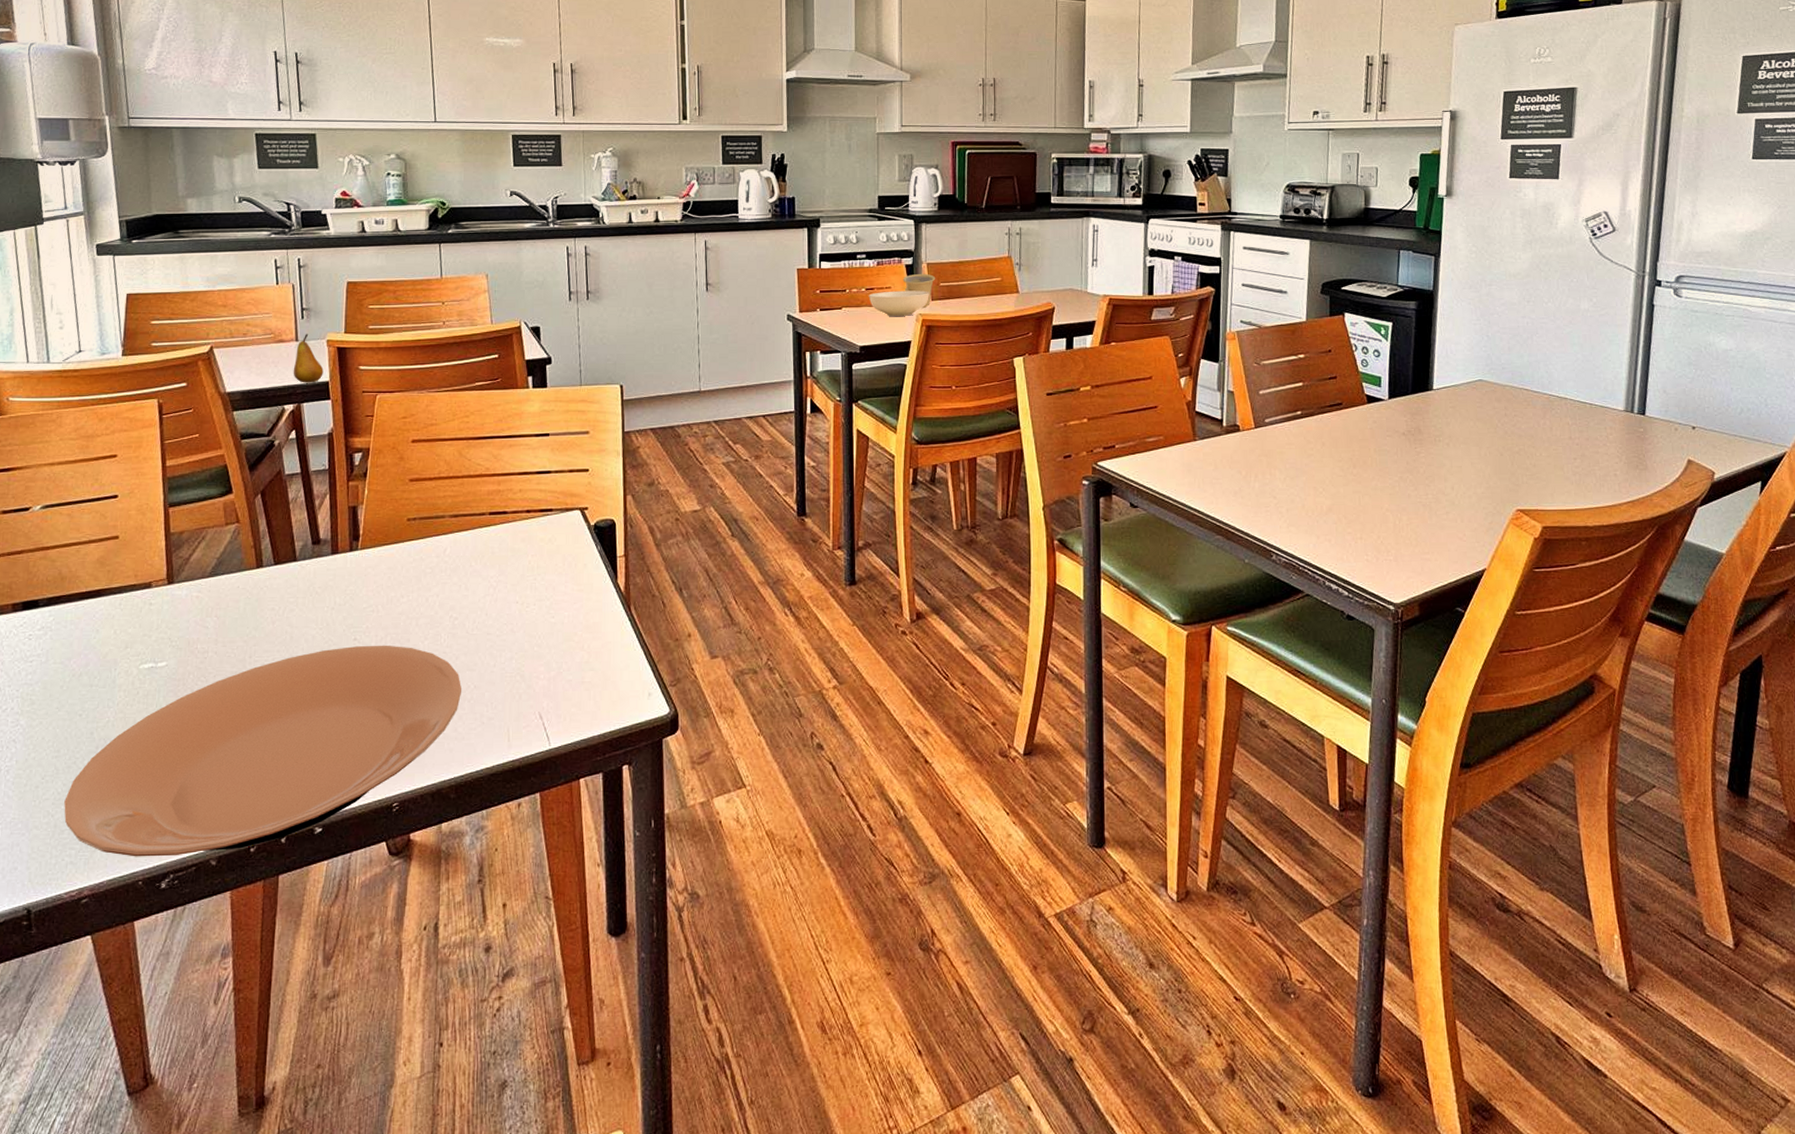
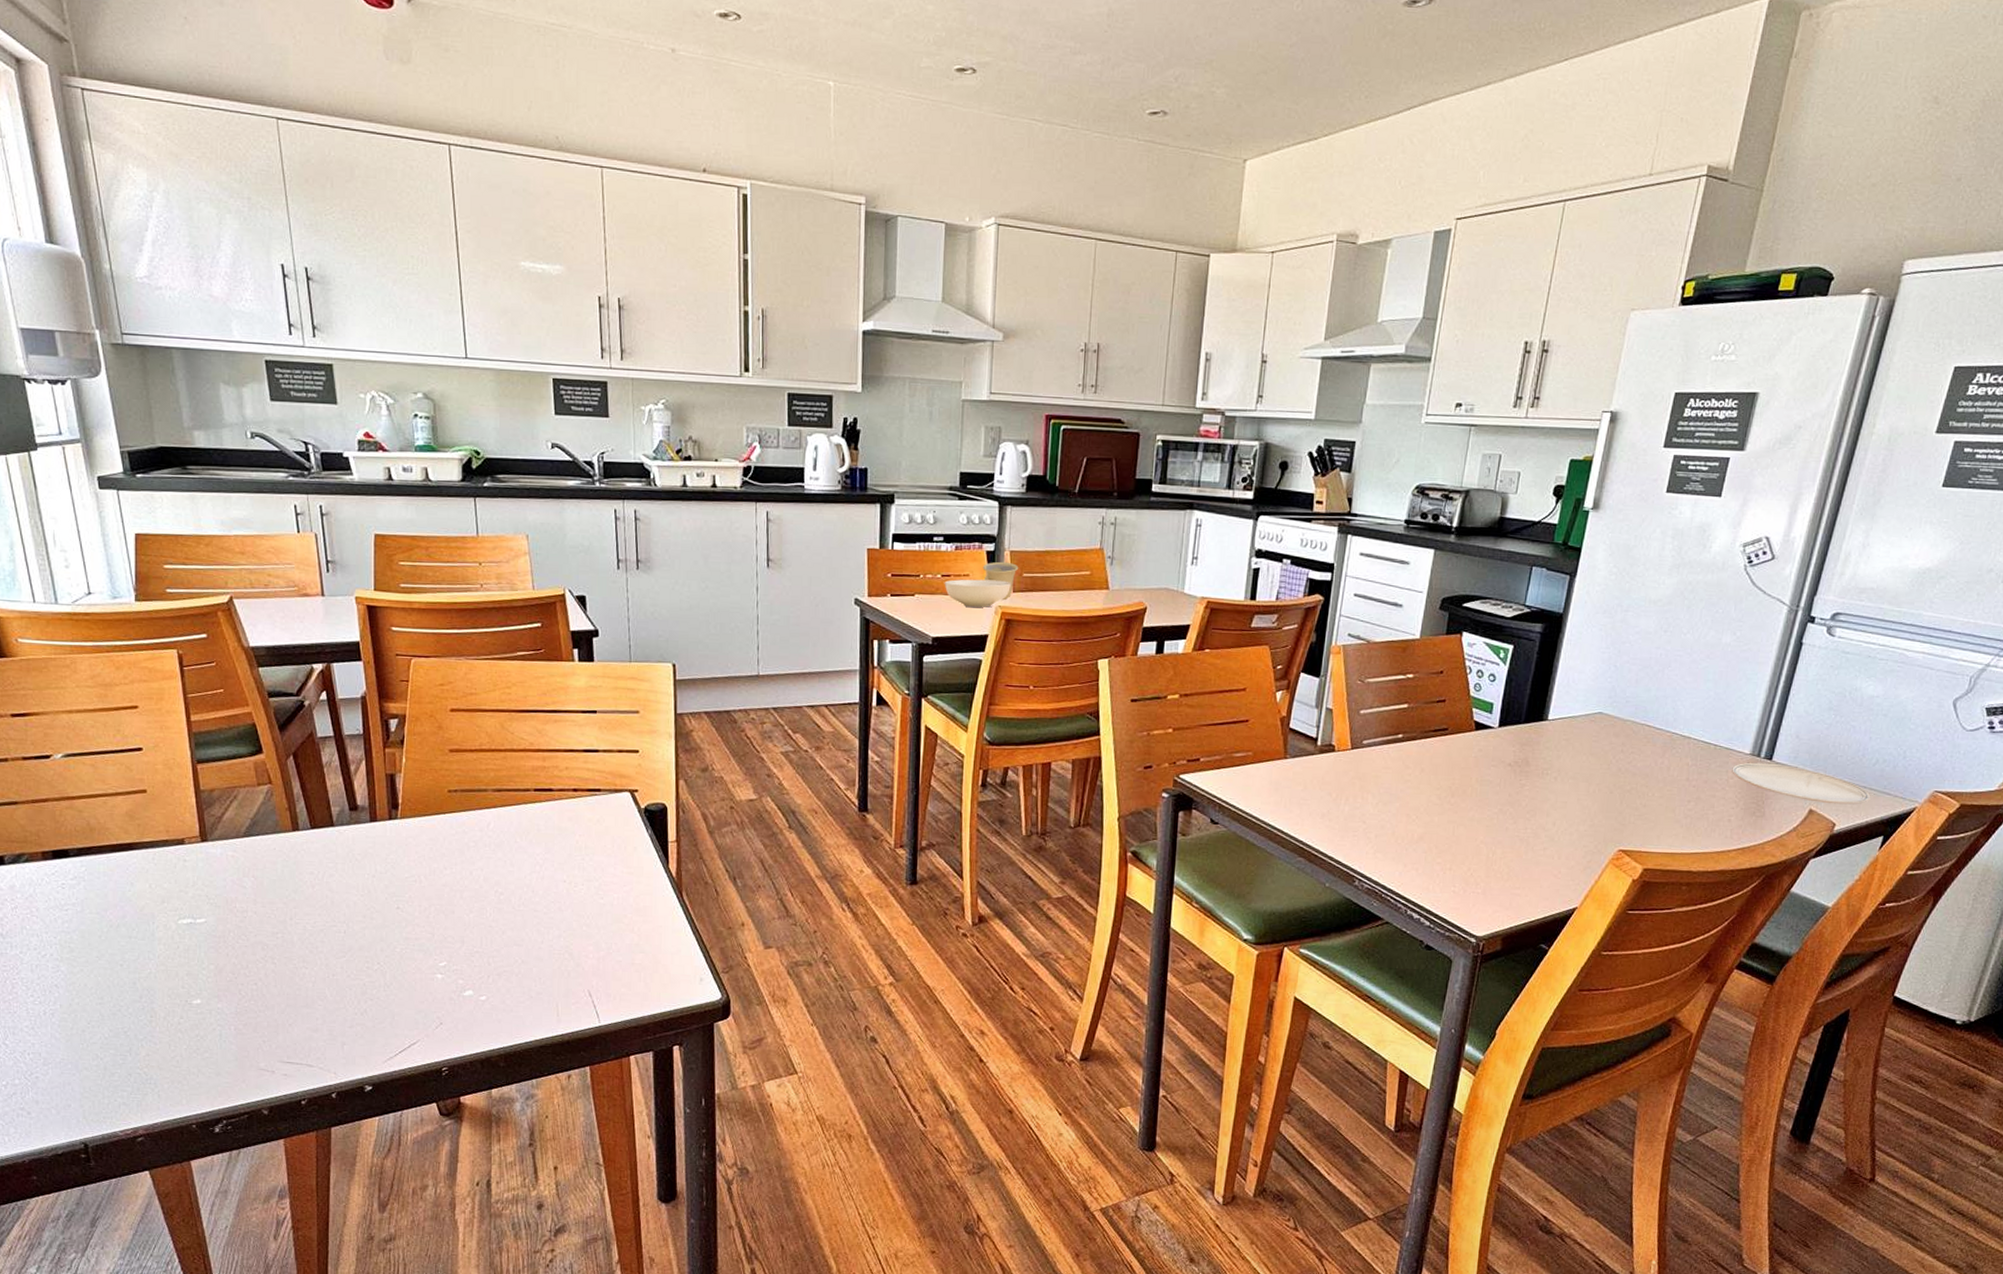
plate: present [64,645,462,857] -> none [112,915,510,1103]
fruit: present [293,334,324,383] -> none [320,589,353,642]
plate: none [1610,418,1742,454] -> present [1732,762,1871,805]

